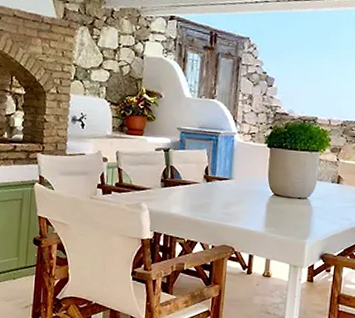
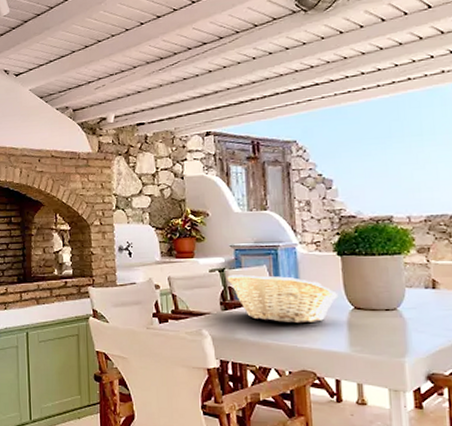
fruit basket: none [170,155,263,205] -> present [227,274,339,324]

